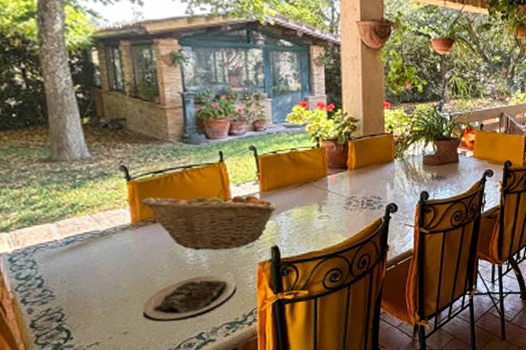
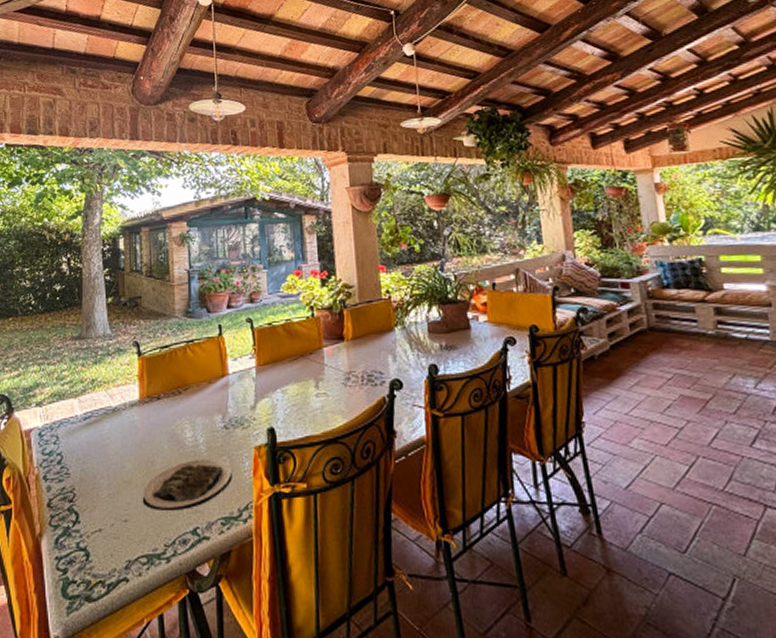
fruit basket: present [141,190,278,251] -> none [149,365,274,430]

